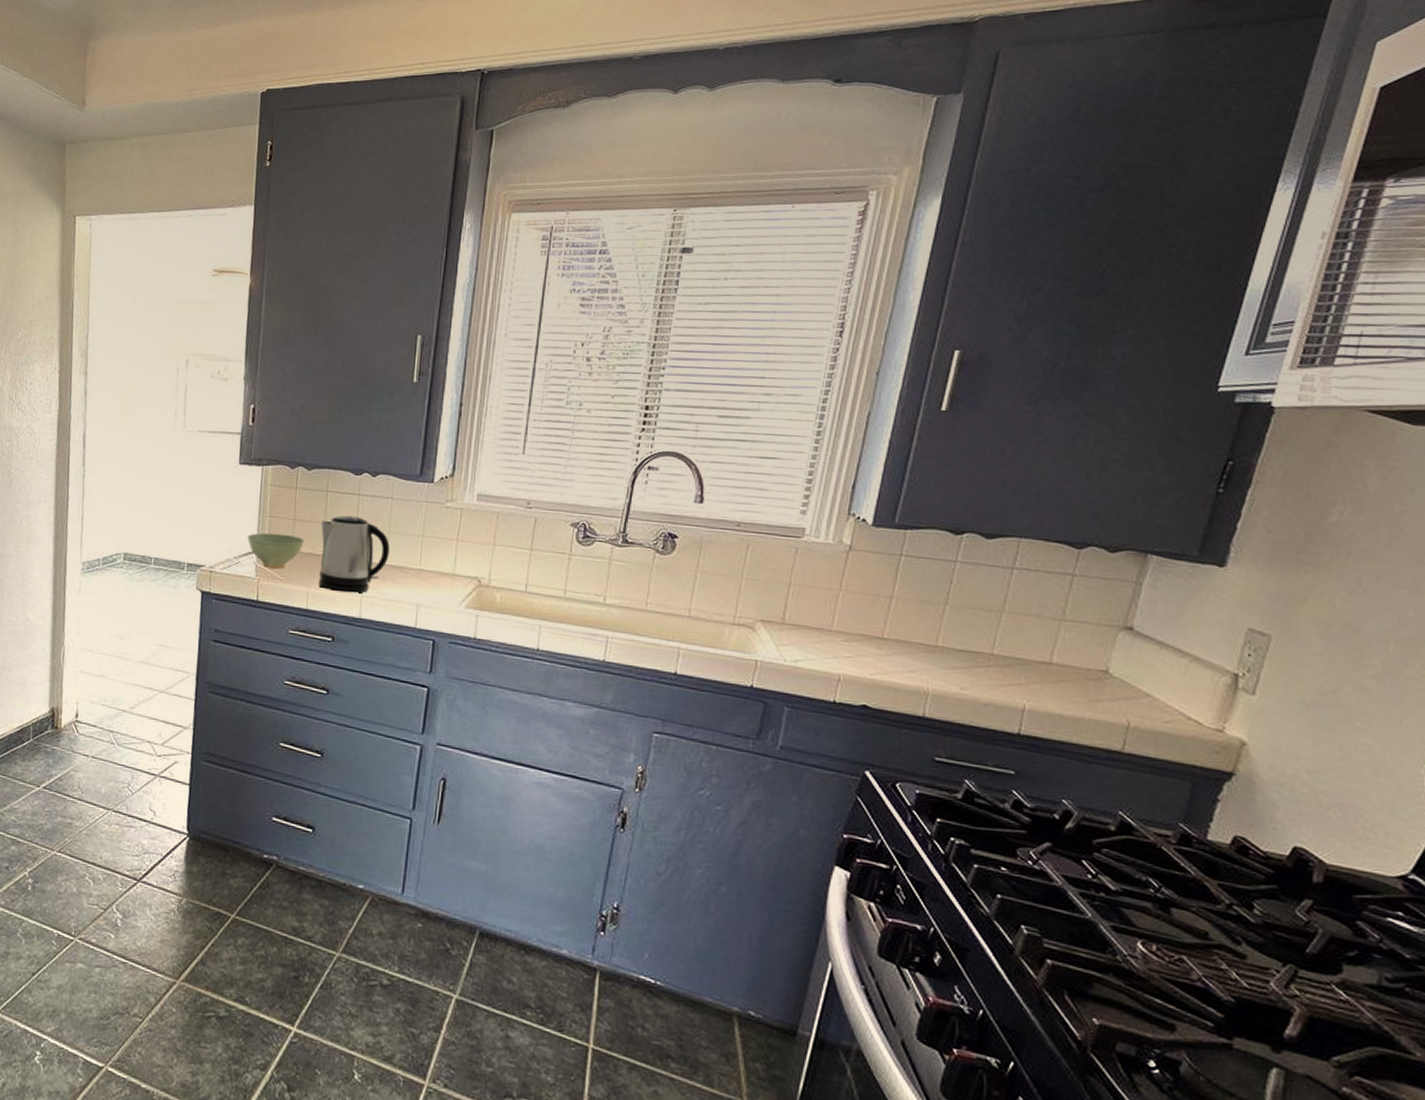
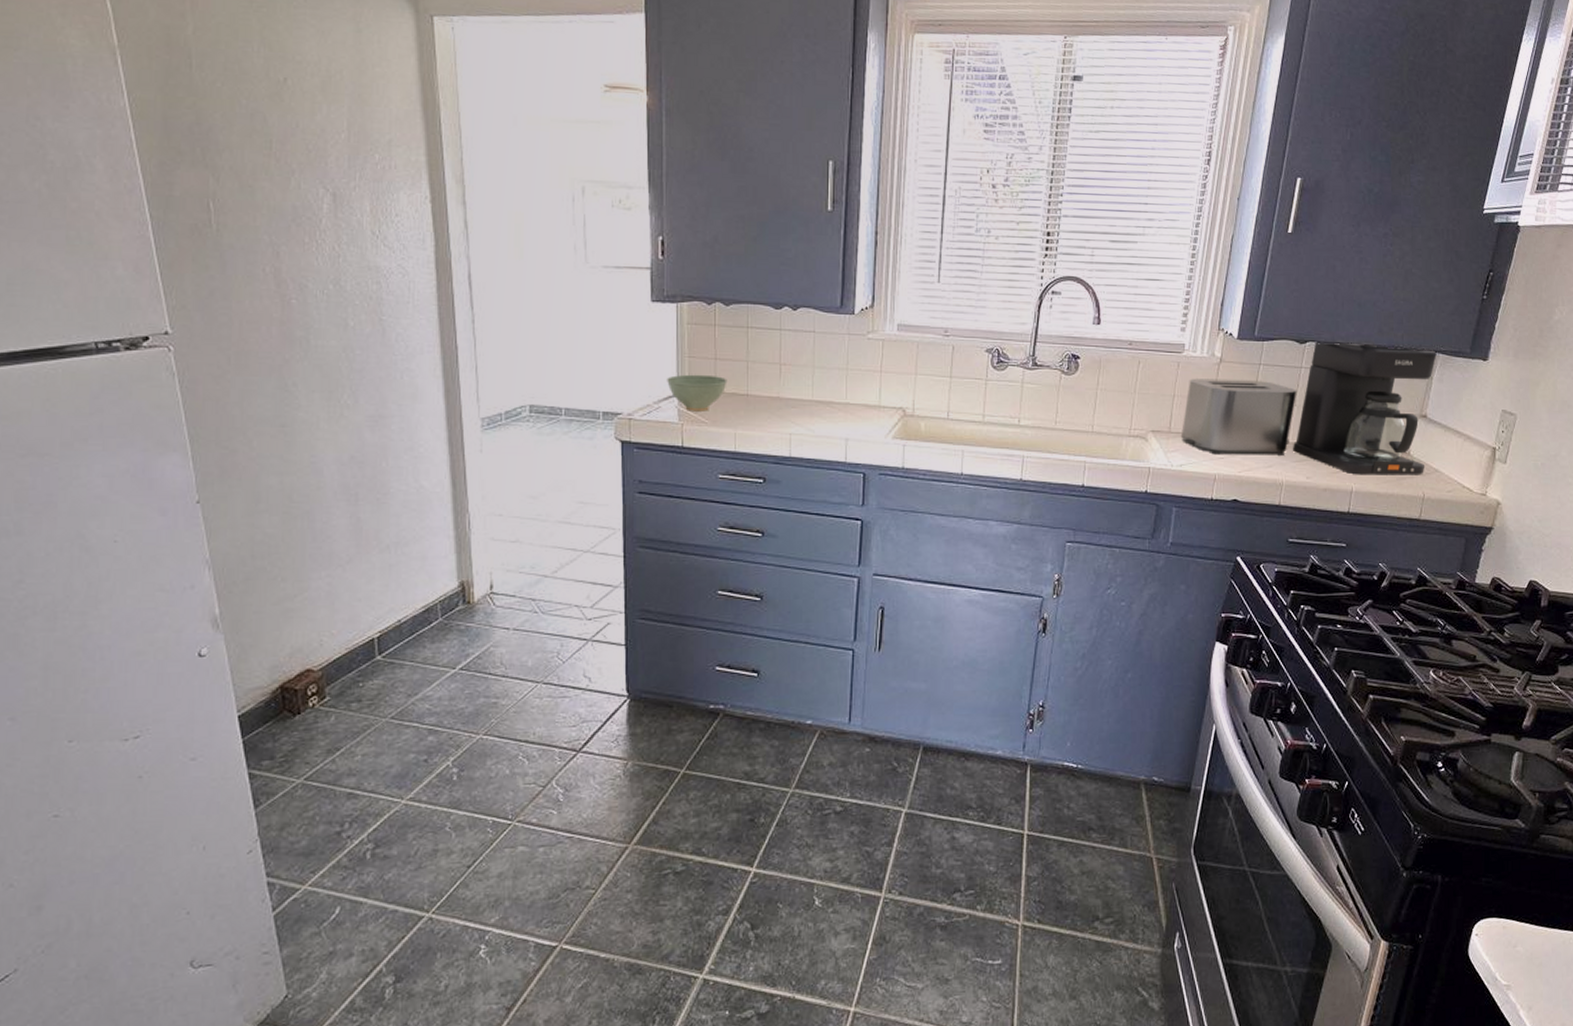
kettle: present [318,515,390,594] -> none [744,352,815,432]
toaster: none [796,566,950,660] -> present [1180,378,1297,455]
coffee maker: none [943,534,1148,699] -> present [1293,343,1437,475]

